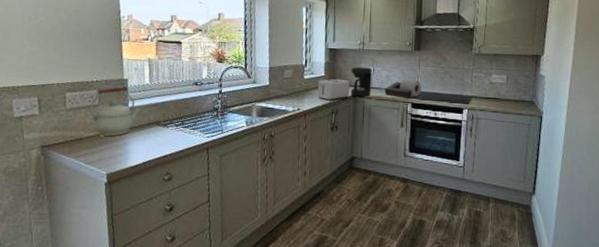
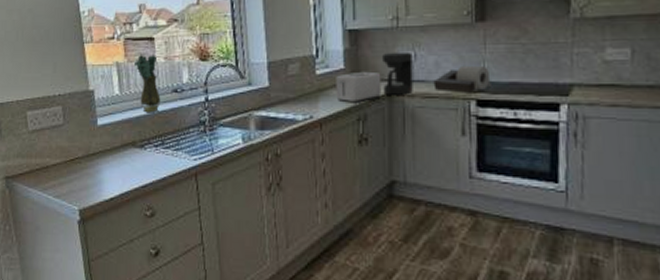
kettle: present [89,86,140,137] -> none [53,99,111,164]
vase: none [164,52,184,100] -> present [134,52,161,113]

